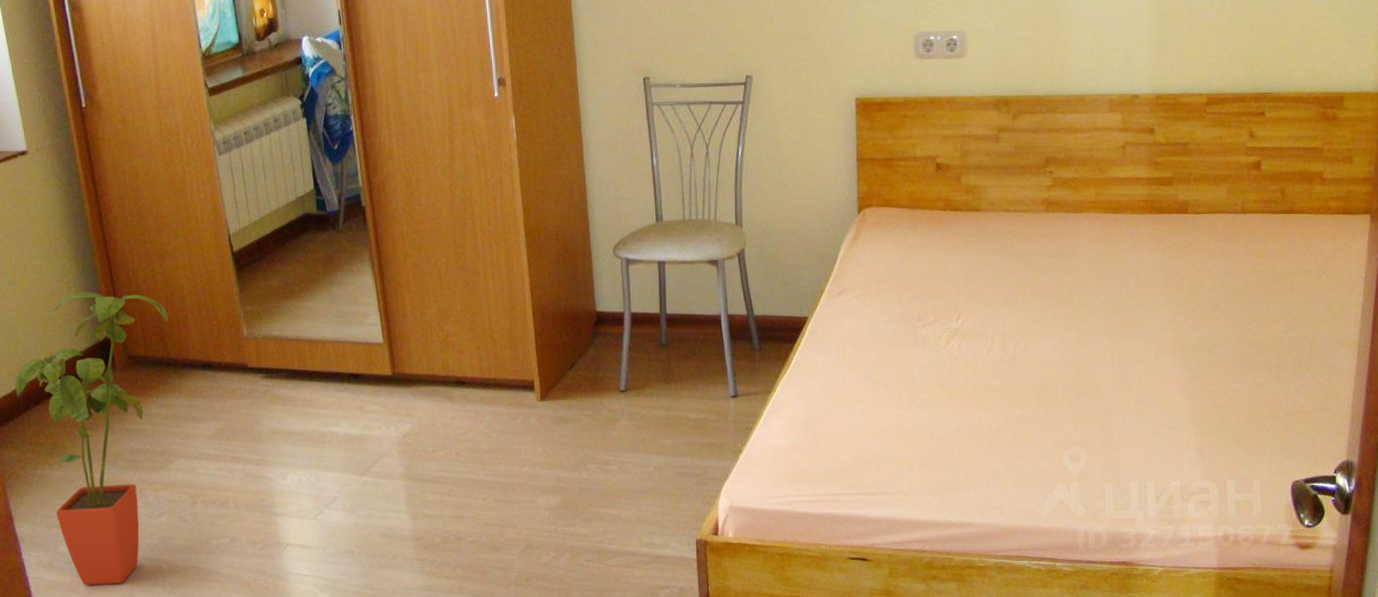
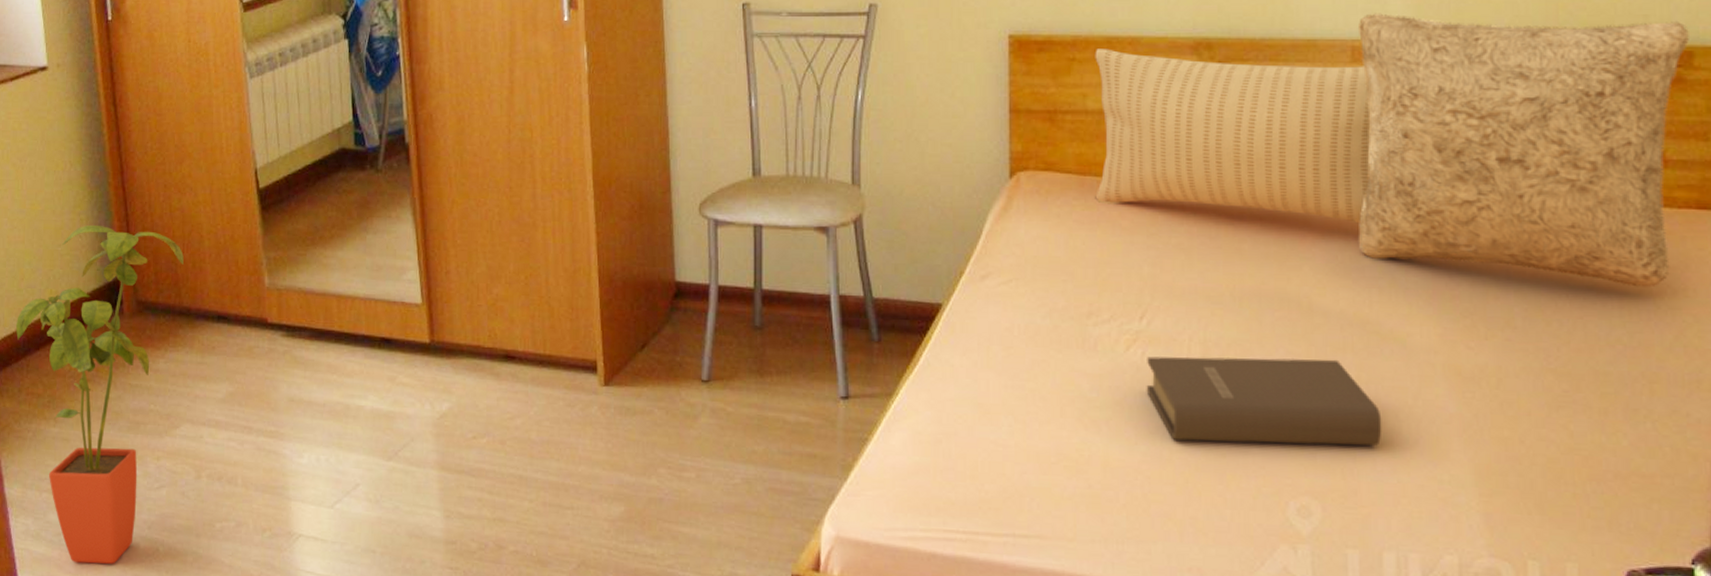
pillow: none [921,107,1123,237] -> present [1095,49,1371,224]
book: none [961,341,1129,411] -> present [1146,356,1382,446]
pillow: none [1113,73,1341,274] -> present [1358,13,1689,288]

